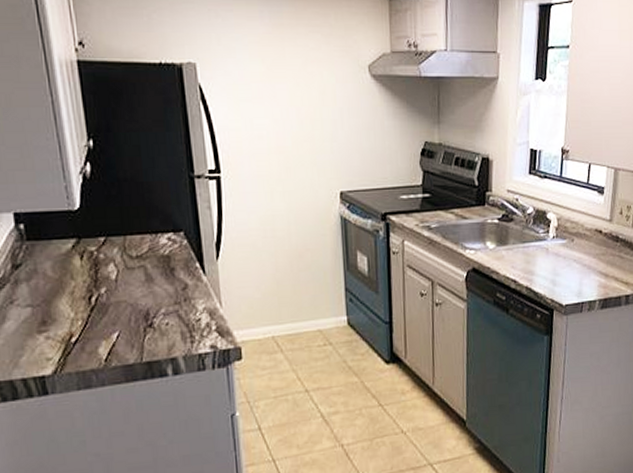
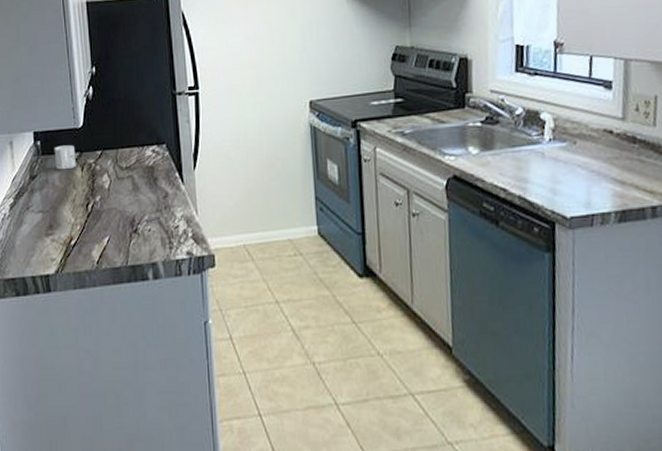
mug: none [43,230,73,258] -> present [54,145,76,170]

